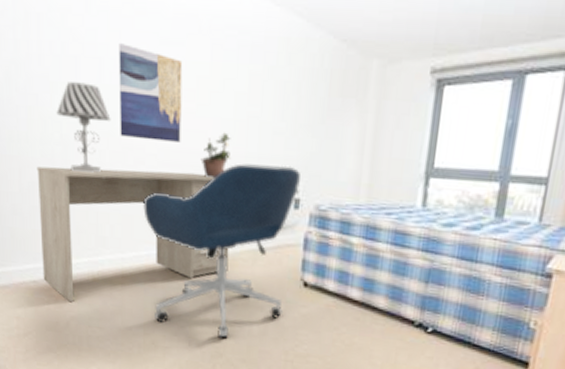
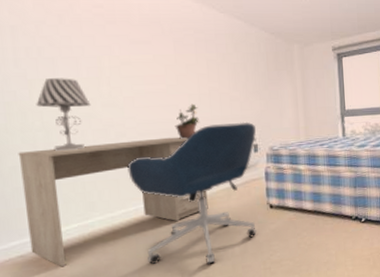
wall art: present [118,43,183,142] -> none [93,45,156,117]

